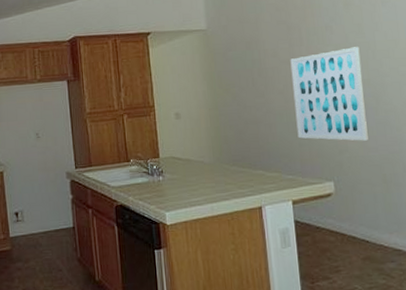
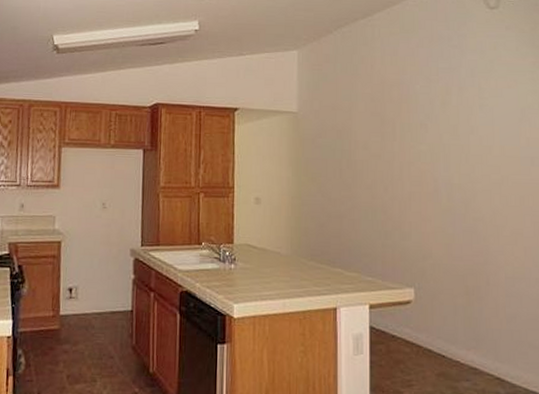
wall art: present [290,47,369,141] -> none [381,148,454,248]

